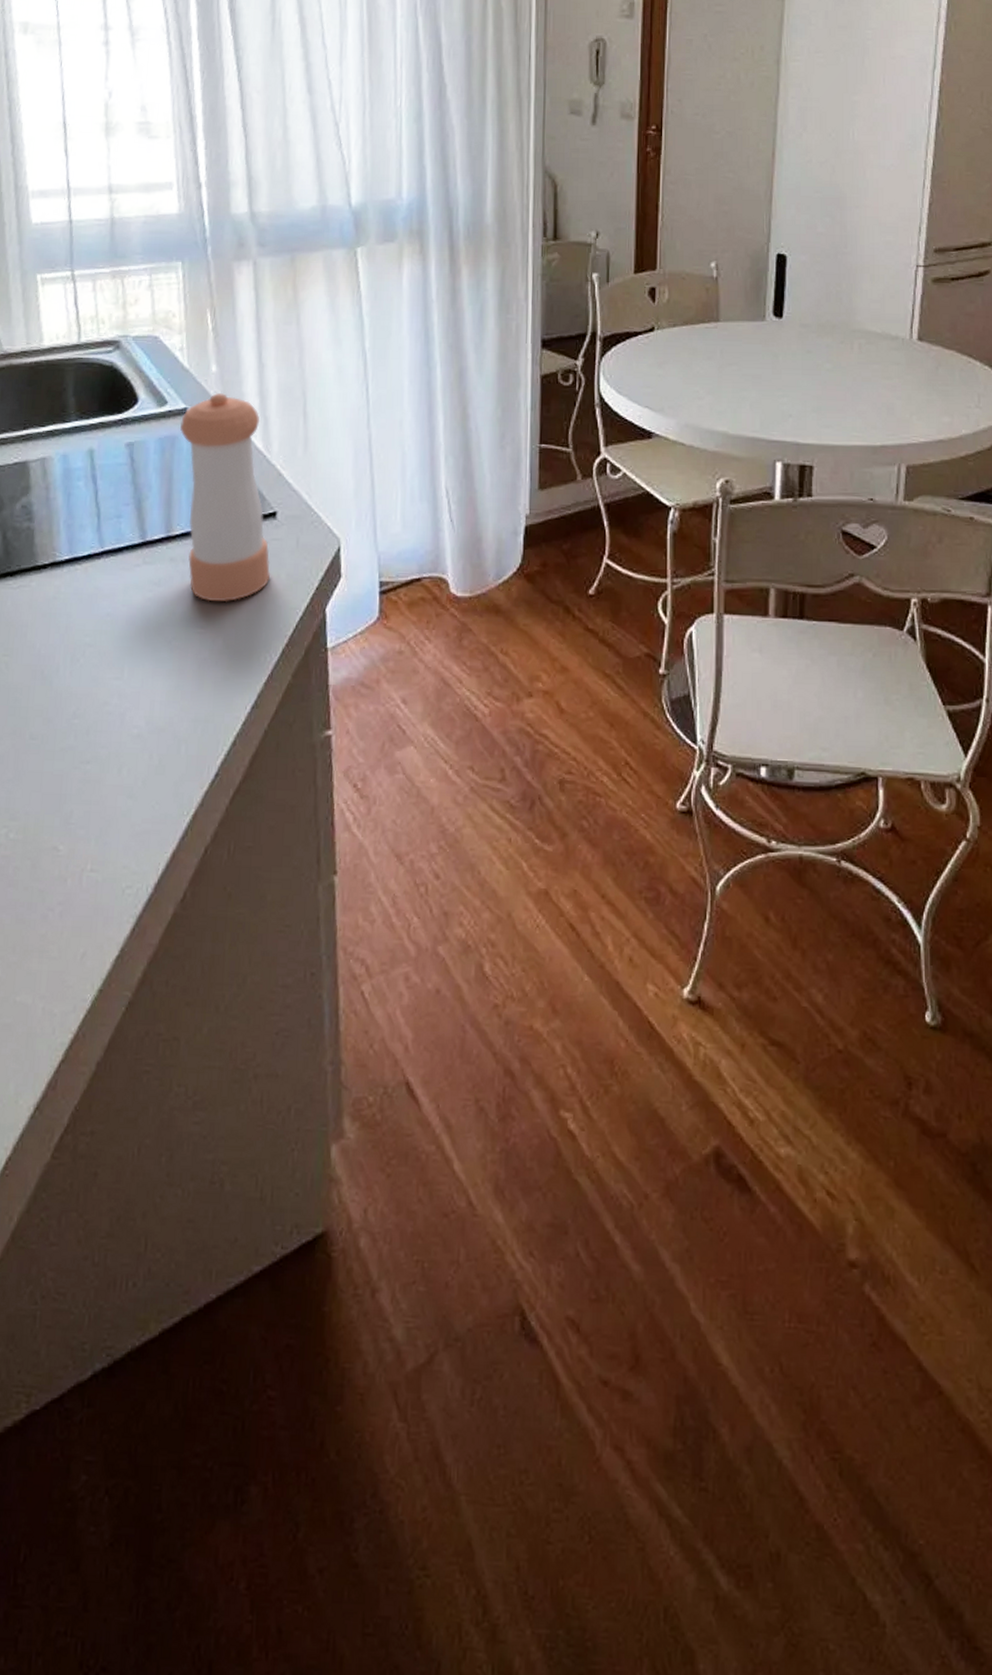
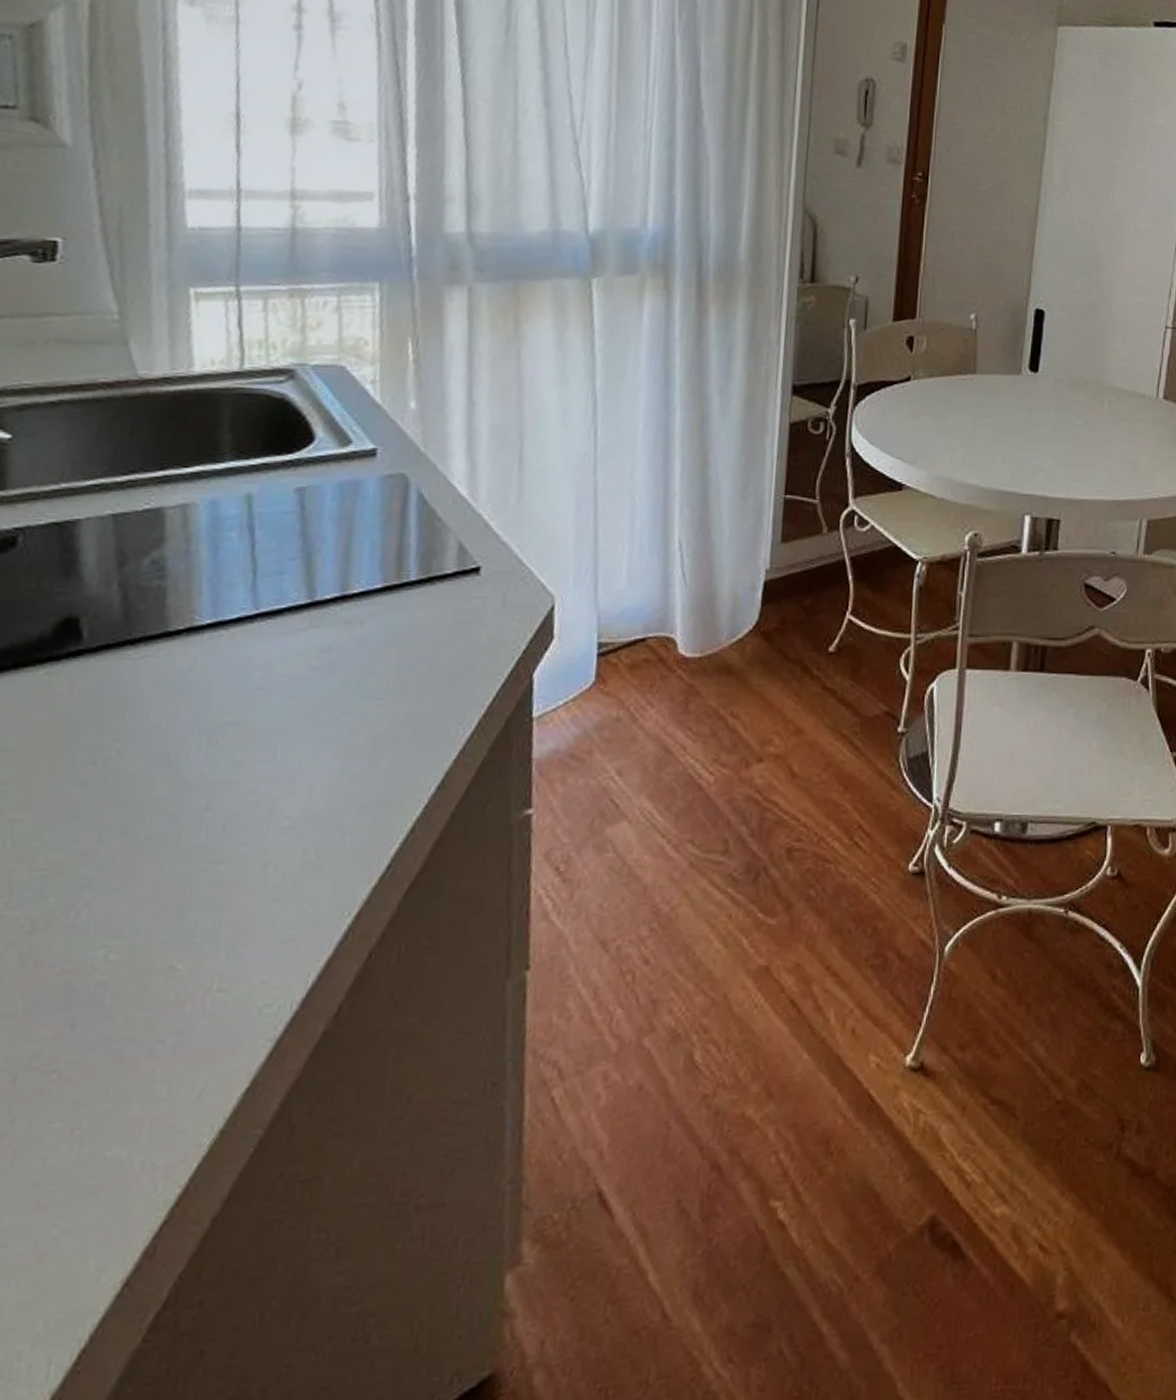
pepper shaker: present [180,393,271,603] -> none [366,433,469,670]

